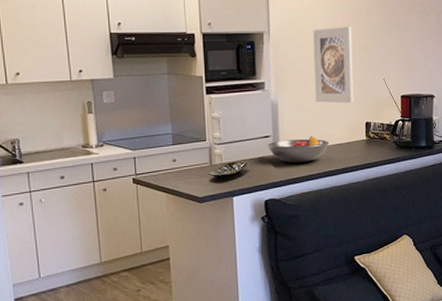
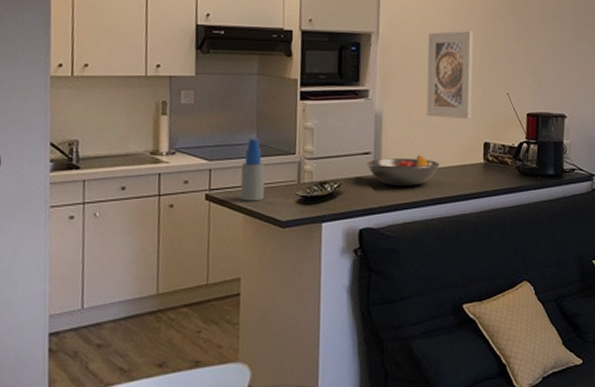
spray bottle: none [161,128,182,183] -> present [240,137,265,202]

